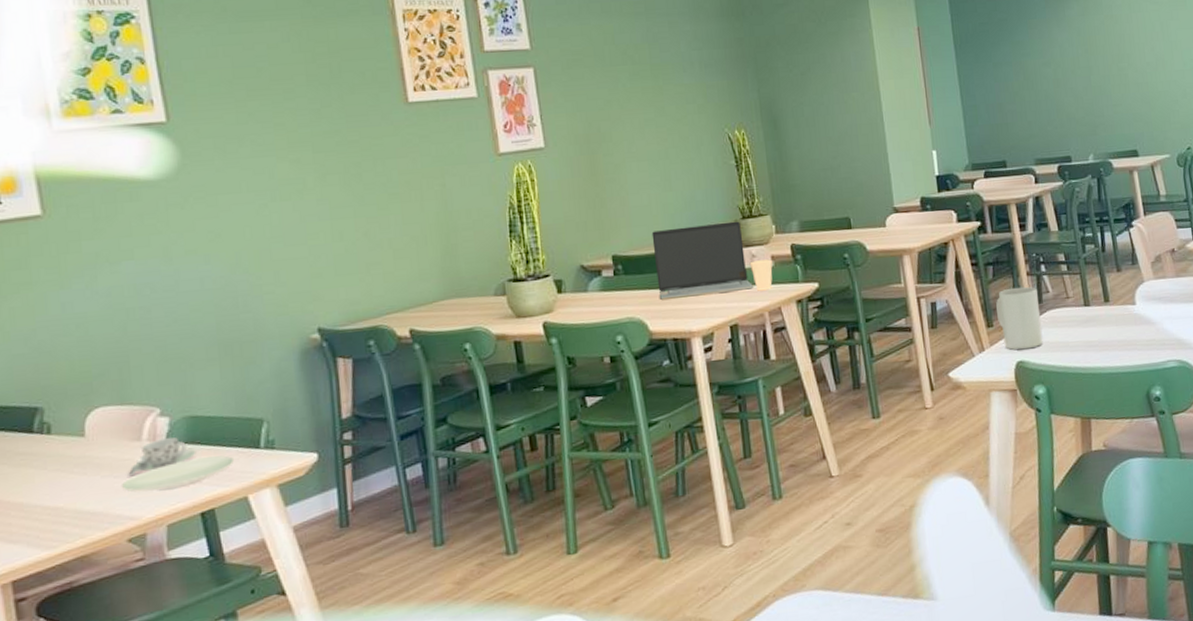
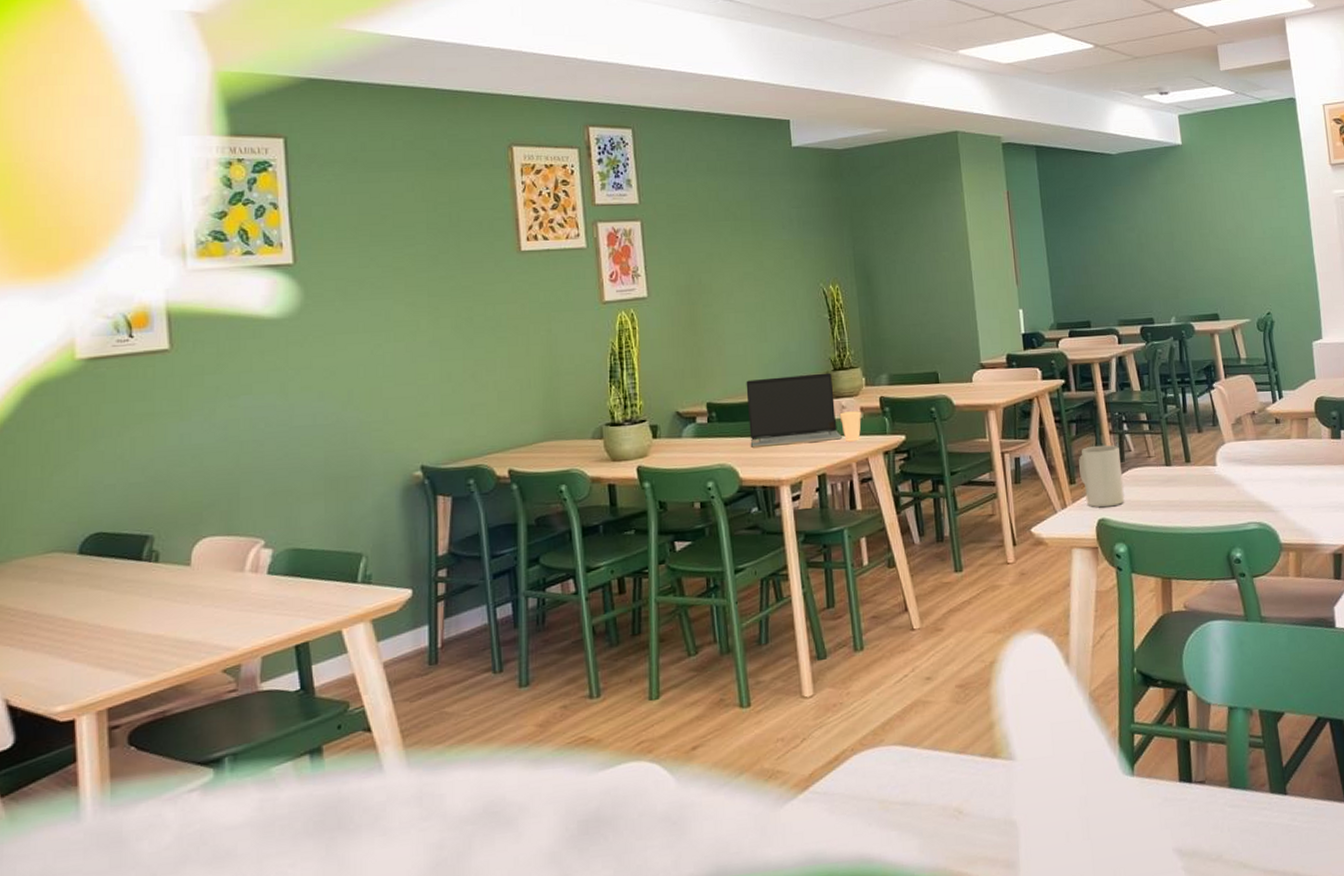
plate: present [121,455,234,493] -> none [220,589,331,623]
teacup: present [128,437,197,475] -> none [228,568,296,606]

